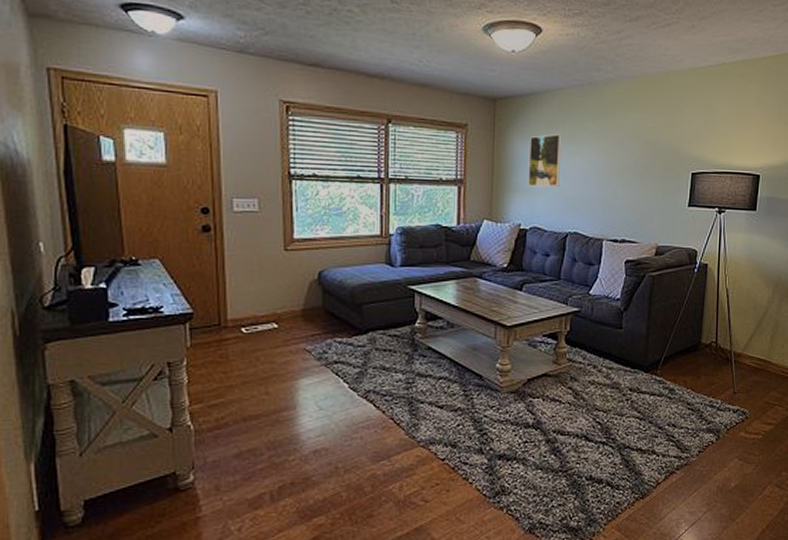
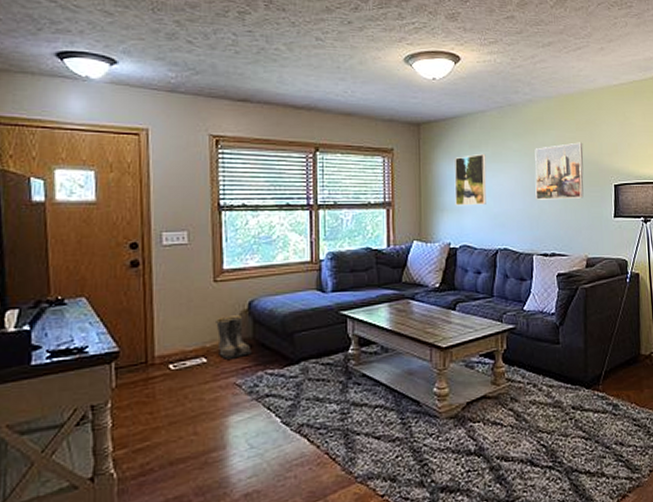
boots: none [286,284,321,326] -> present [216,315,252,359]
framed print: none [610,126,663,186] -> present [535,142,584,200]

